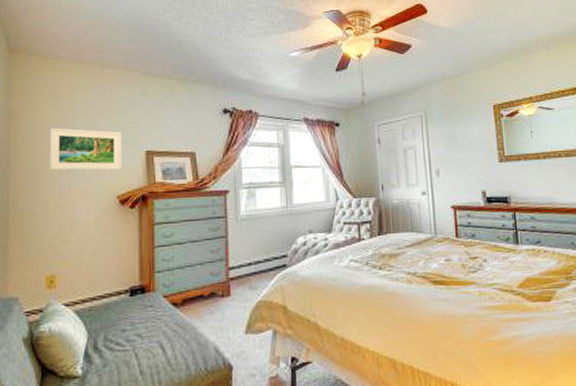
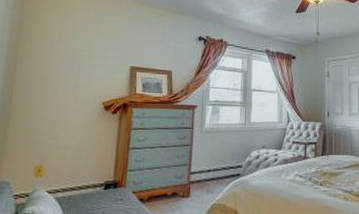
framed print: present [49,127,123,171] -> none [48,40,112,80]

